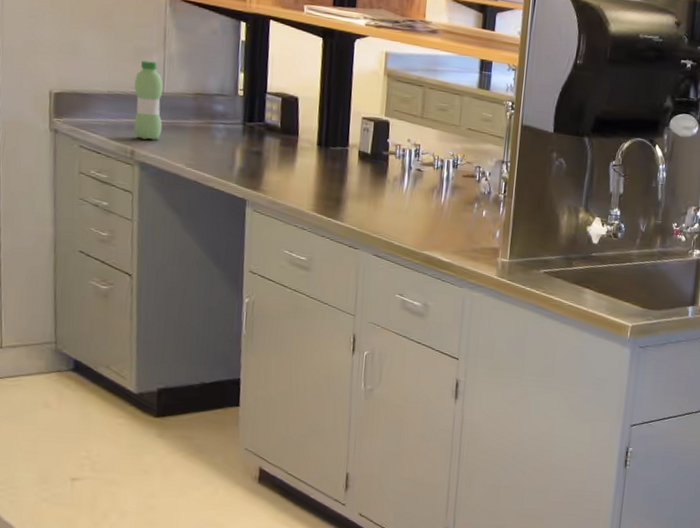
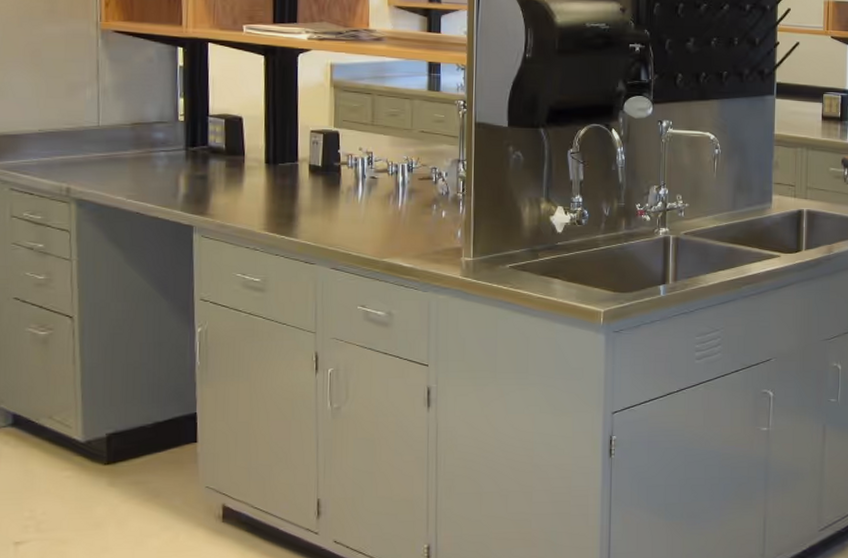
water bottle: present [134,60,163,141] -> none [67,95,100,175]

